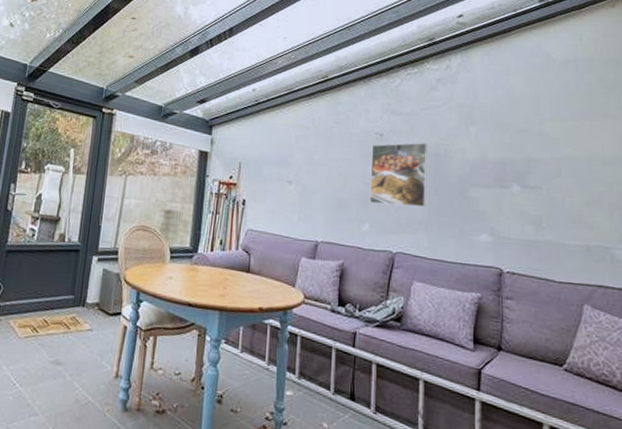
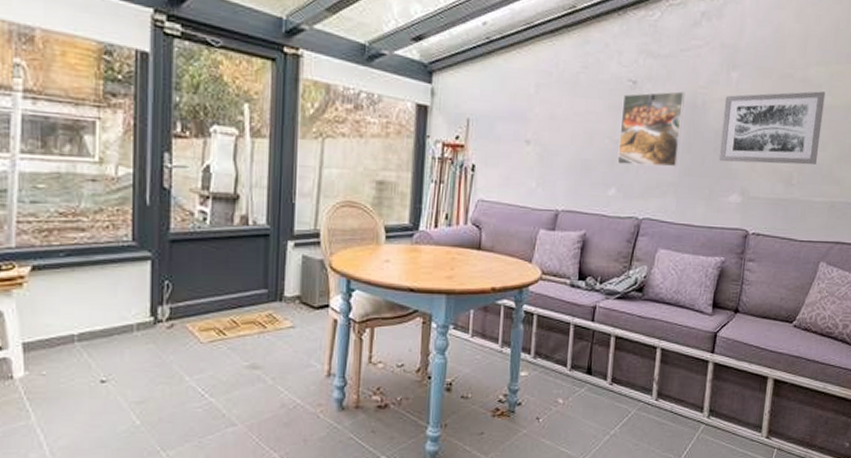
wall art: none [465,143,566,210] -> present [718,91,826,165]

